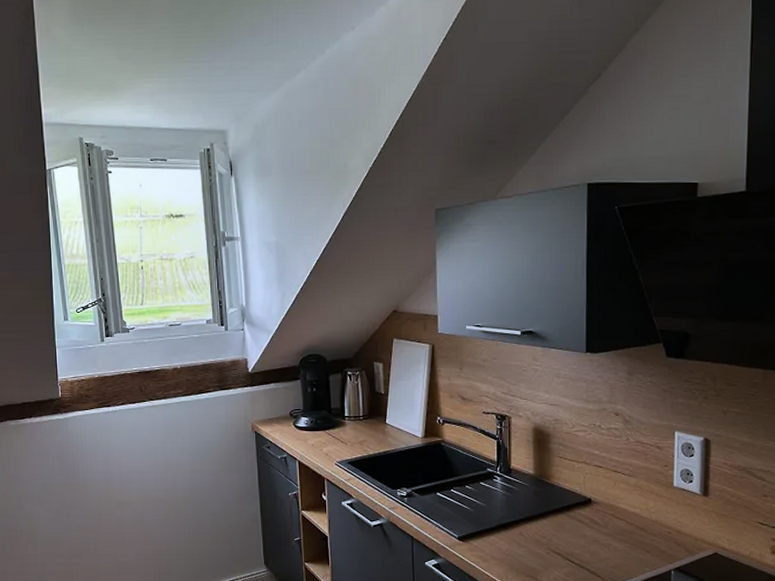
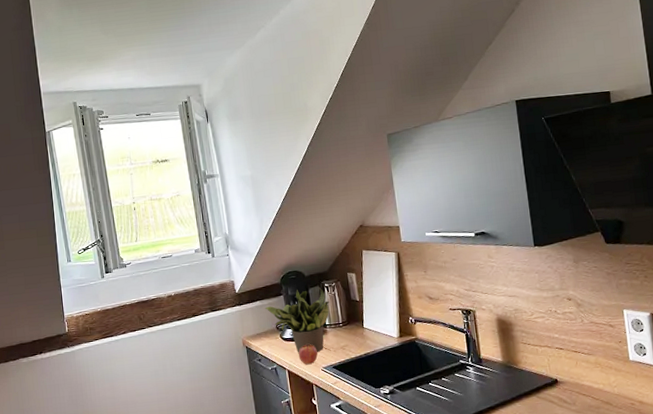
potted plant: none [279,375,352,445] -> present [264,287,330,353]
fruit: none [311,435,332,456] -> present [298,343,318,364]

